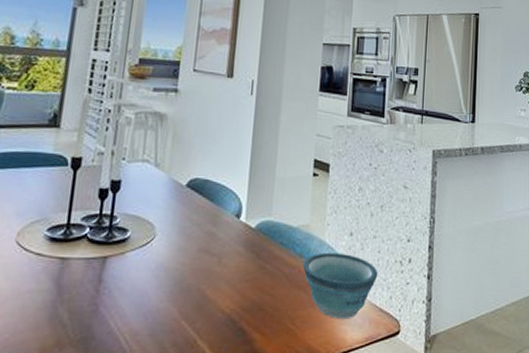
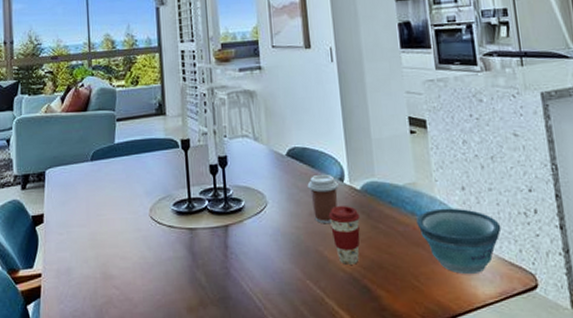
coffee cup: none [202,208,234,262] -> present [307,174,339,224]
coffee cup: none [217,244,250,305] -> present [328,206,360,265]

